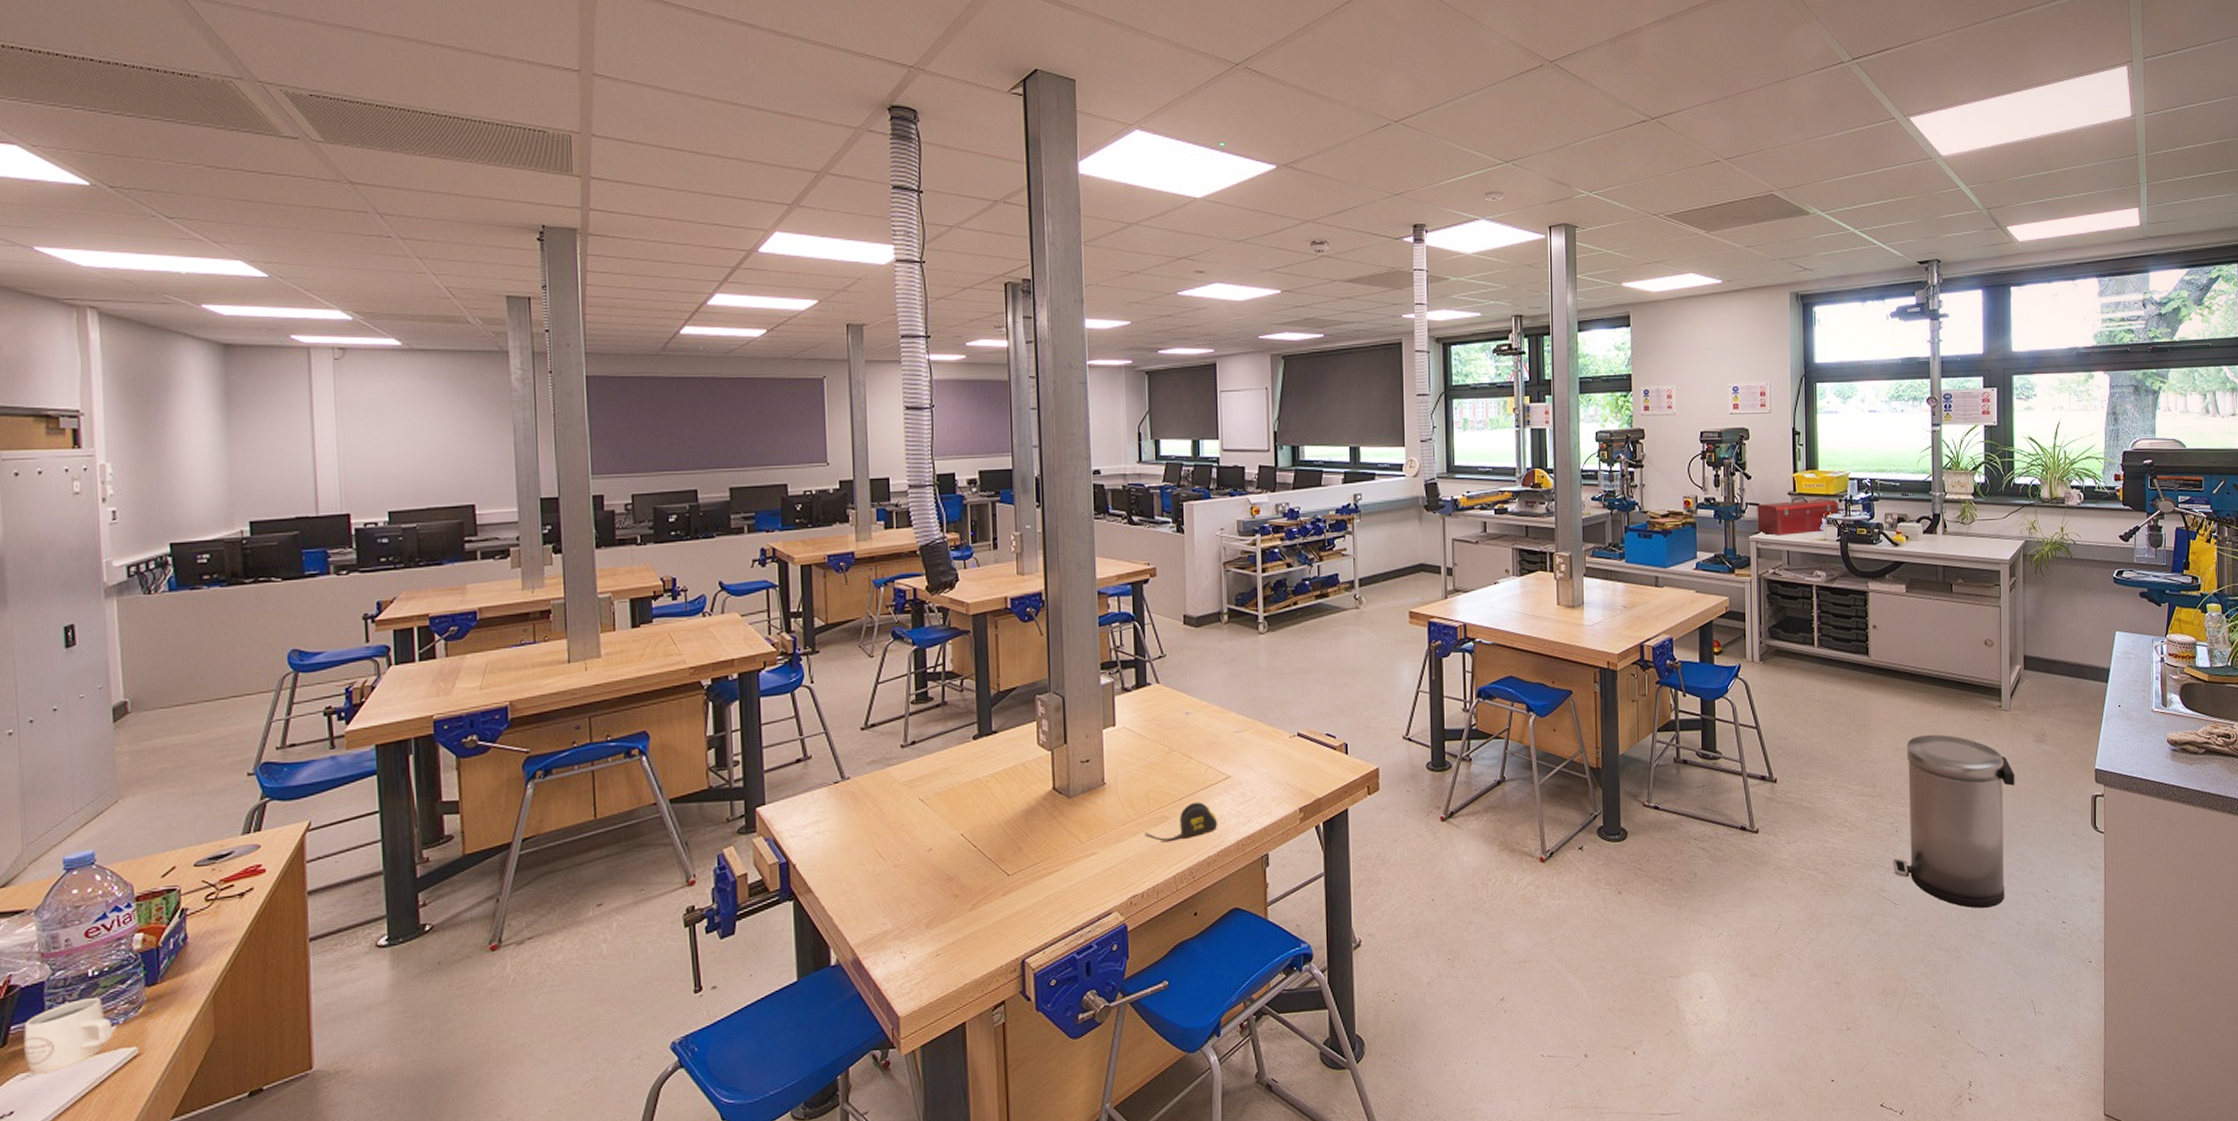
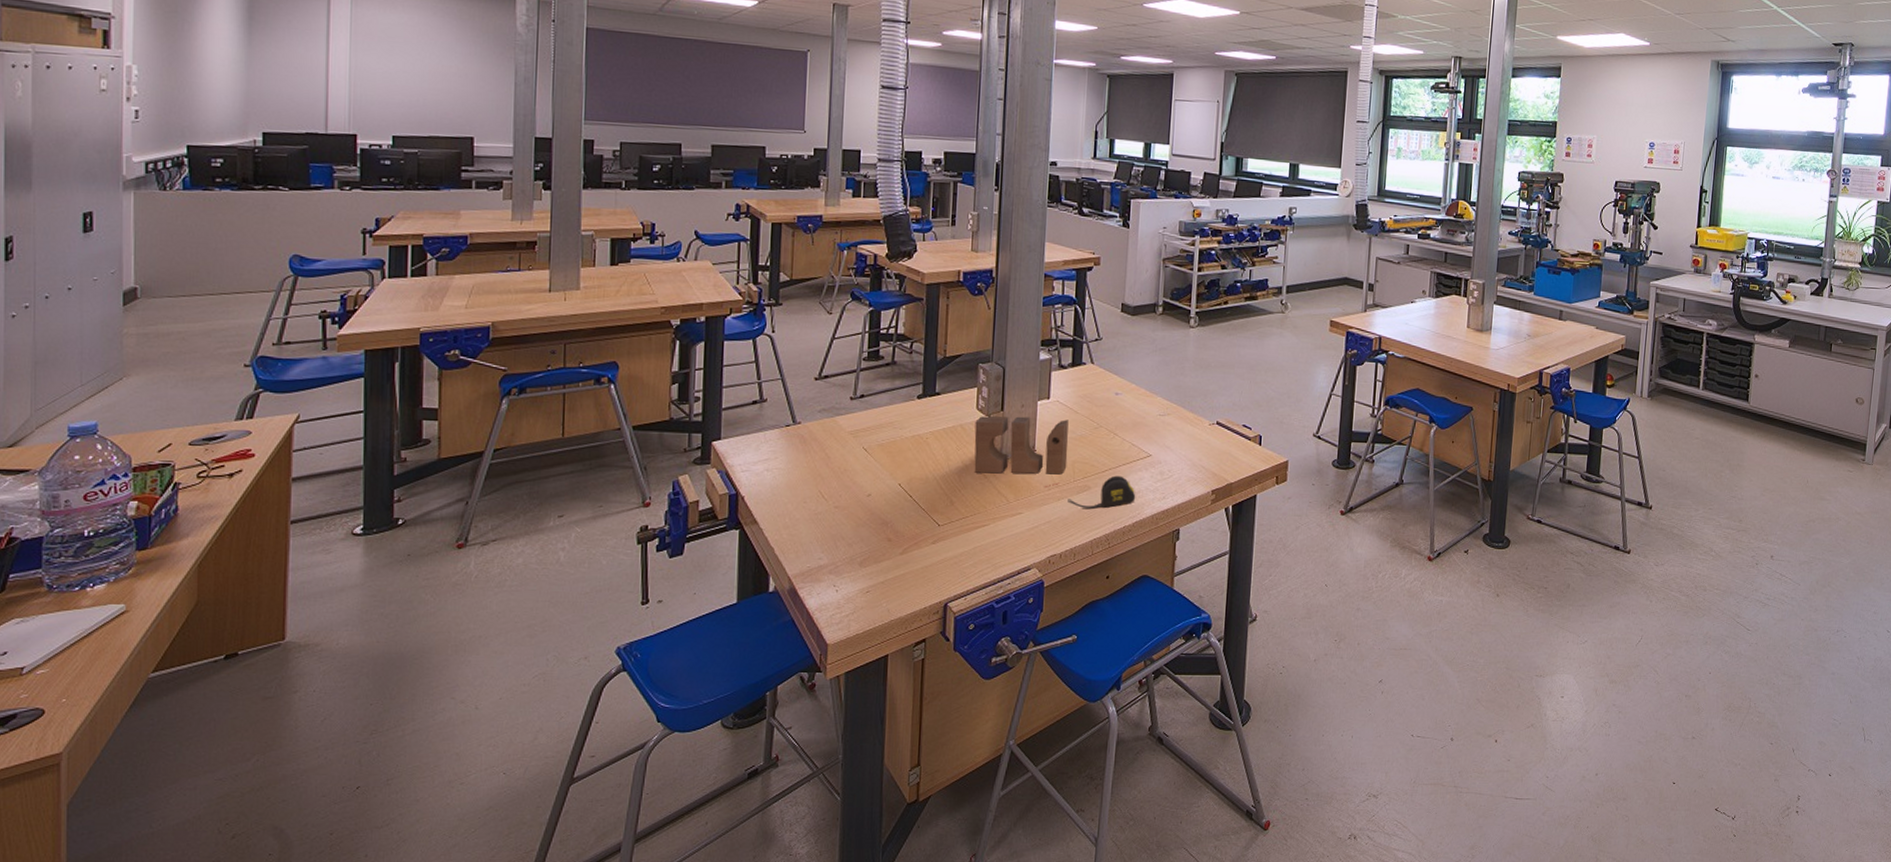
mug: present [23,996,114,1076] -> none [19,555,104,622]
wooden blocks: none [1037,747,1141,822] -> present [974,416,1069,487]
toolbox: present [1757,497,1839,536] -> none [1658,250,1736,285]
pedal bin: present [1893,734,2015,908] -> none [1750,479,1870,641]

